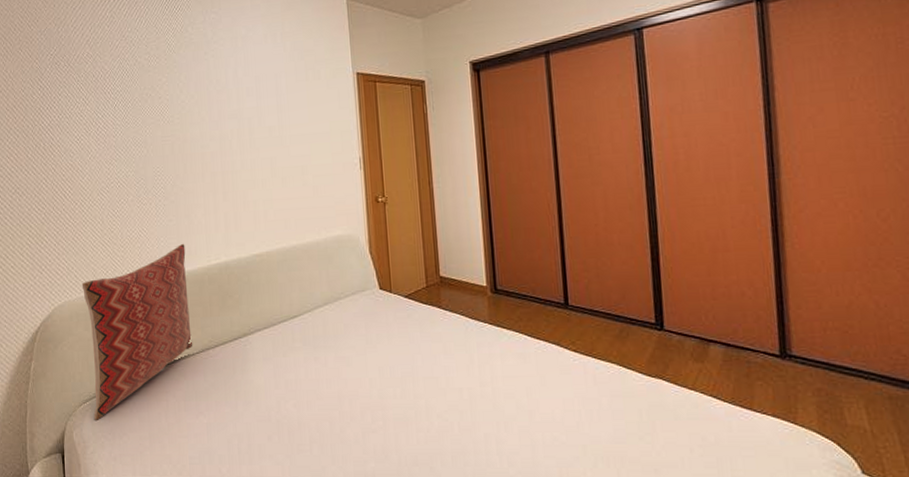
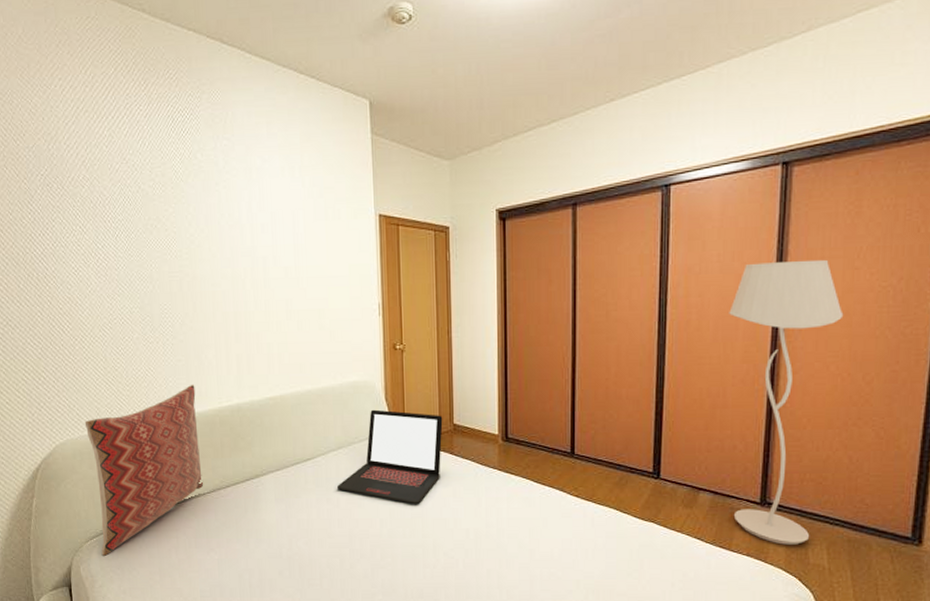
laptop: none [325,263,429,363] -> present [337,409,443,505]
floor lamp: none [717,92,845,403] -> present [728,259,844,545]

